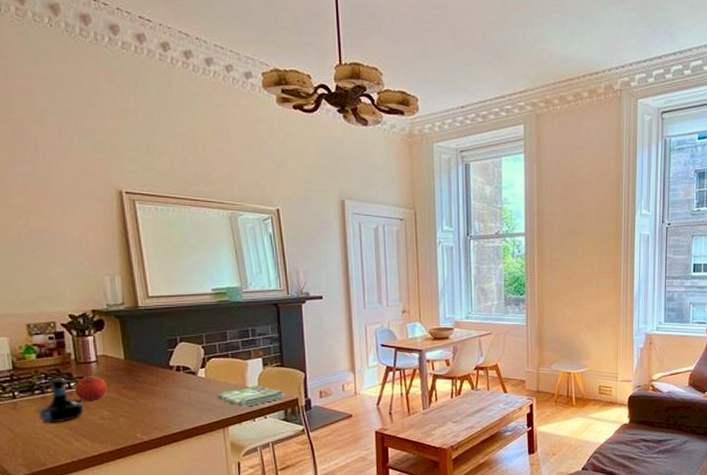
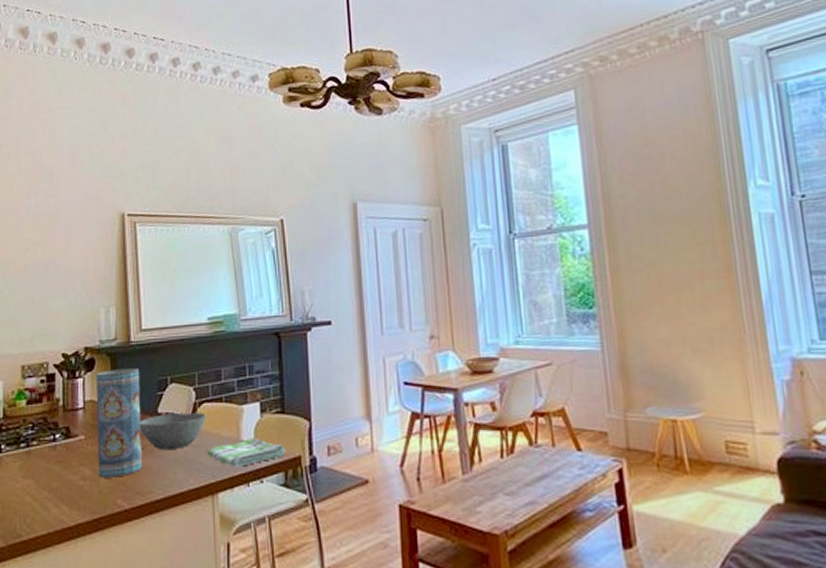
tequila bottle: present [39,377,84,424] -> none [21,427,66,484]
apple: present [74,375,107,401] -> none [59,425,91,456]
vase: none [106,329,159,417] -> present [95,368,143,478]
bowl: none [153,365,215,396] -> present [139,412,206,451]

